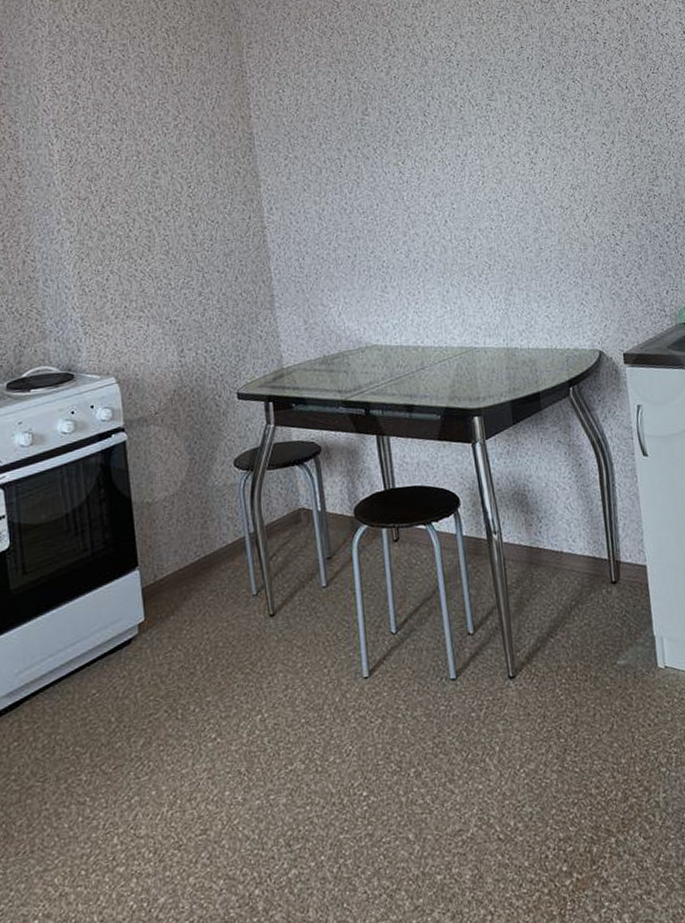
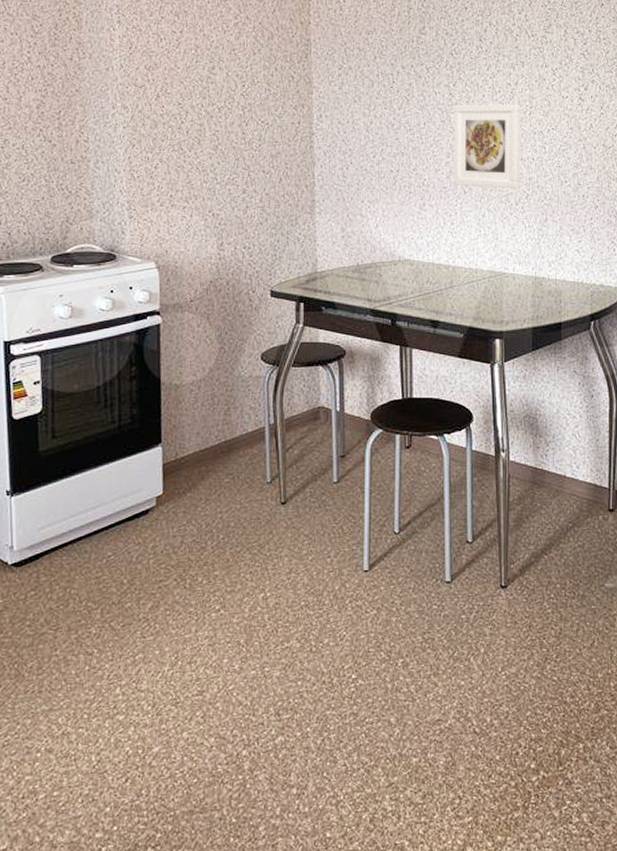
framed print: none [404,174,481,264] -> present [453,103,521,189]

